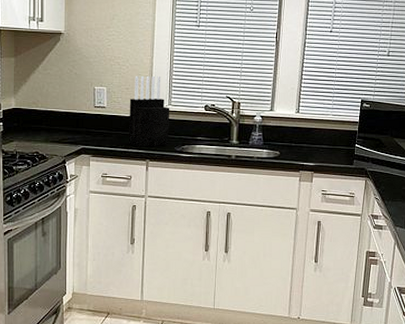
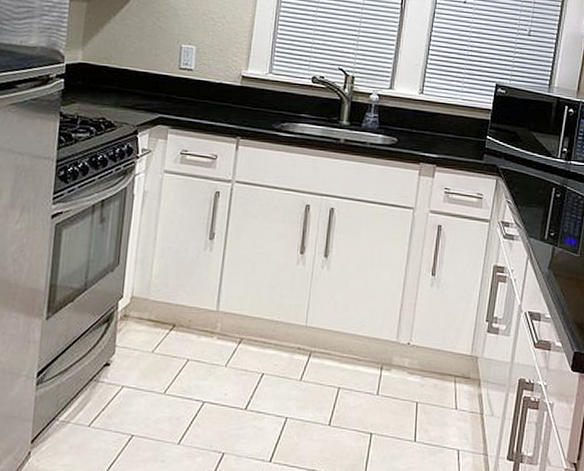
knife block: present [128,75,170,147] -> none [216,35,271,123]

